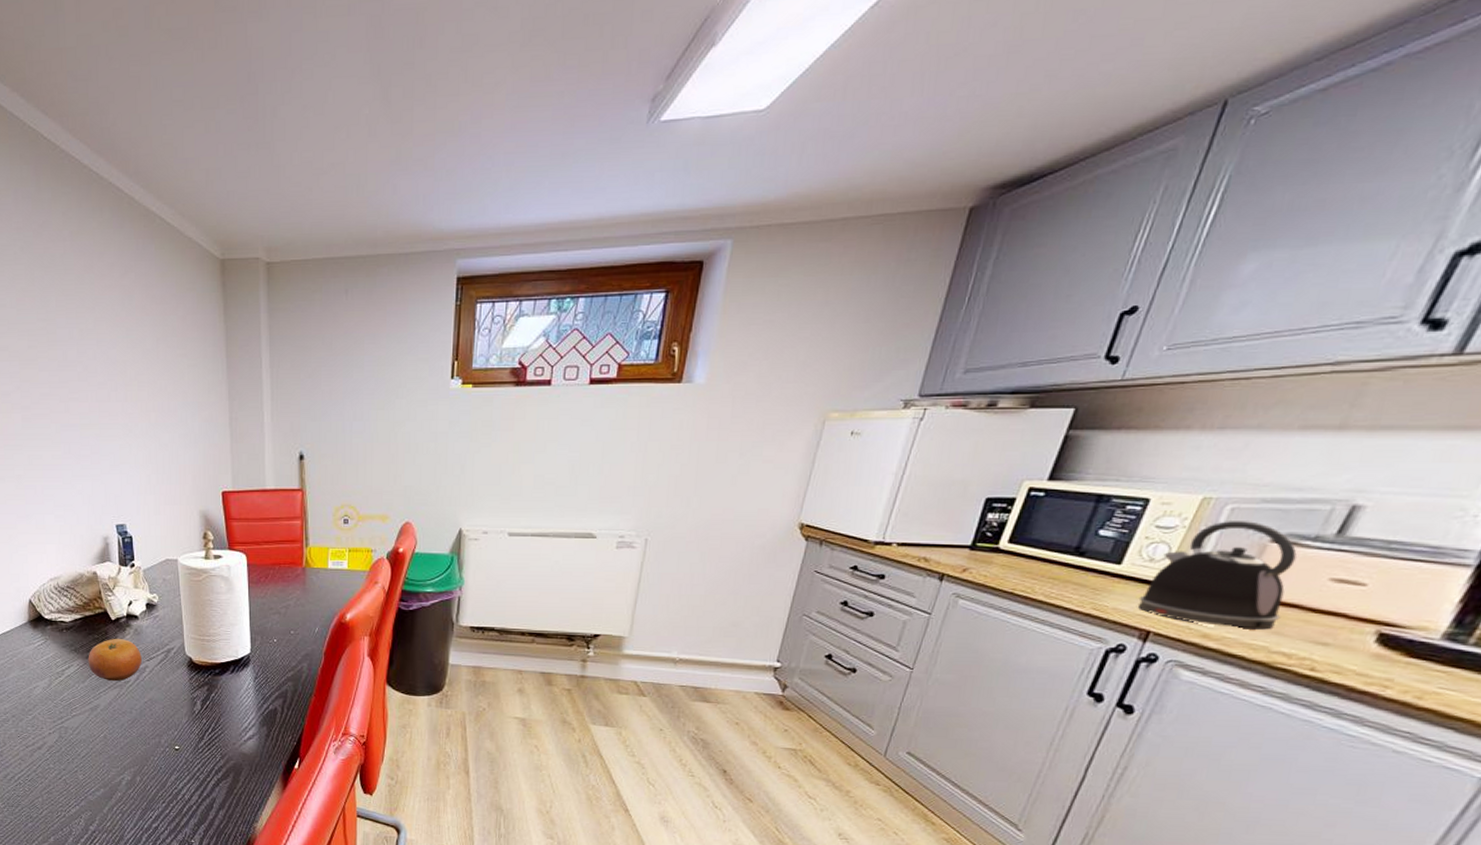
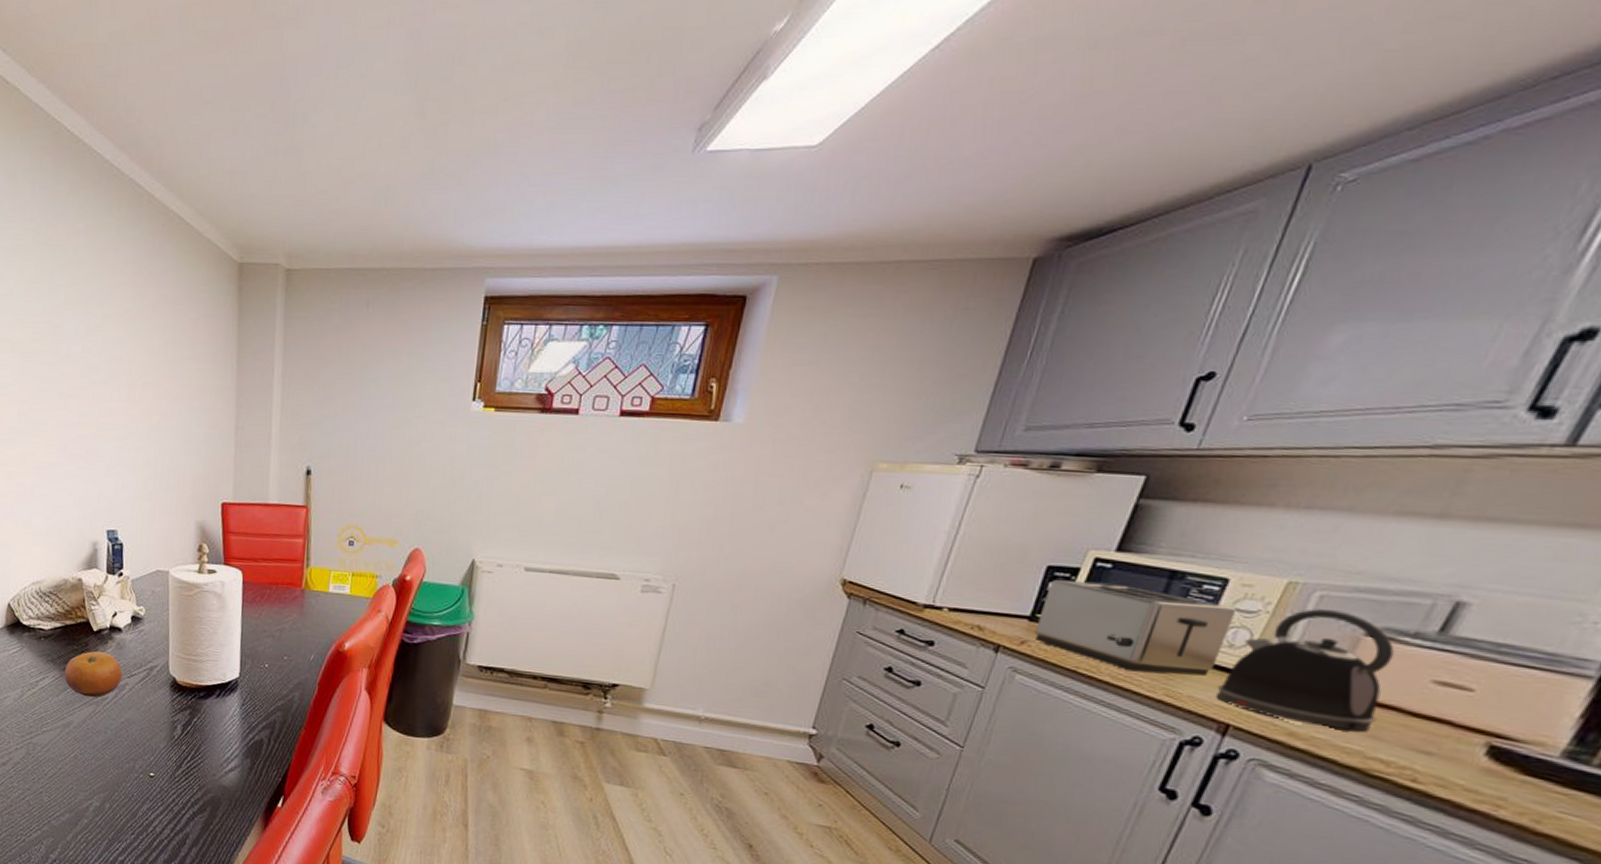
toaster: none [976,509,1156,590] -> present [1035,579,1236,676]

